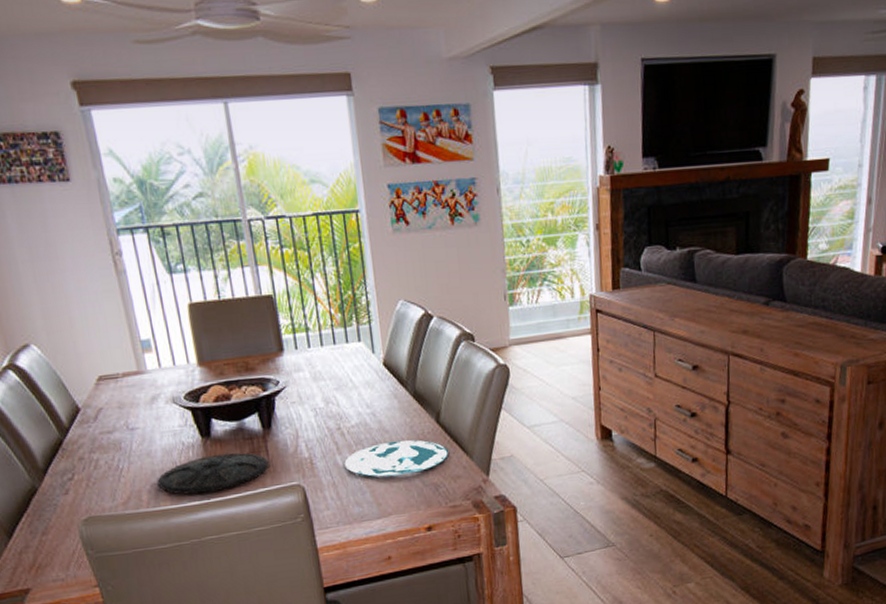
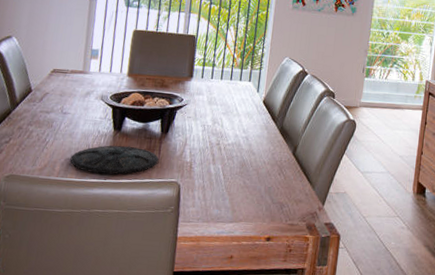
plate: present [344,440,449,477] -> none [215,162,298,191]

